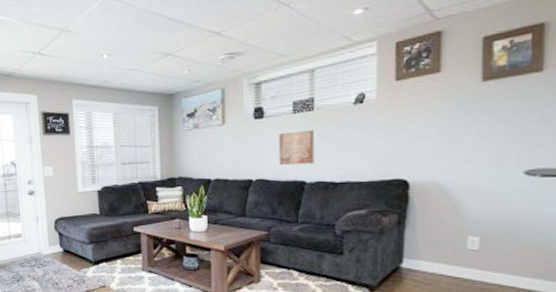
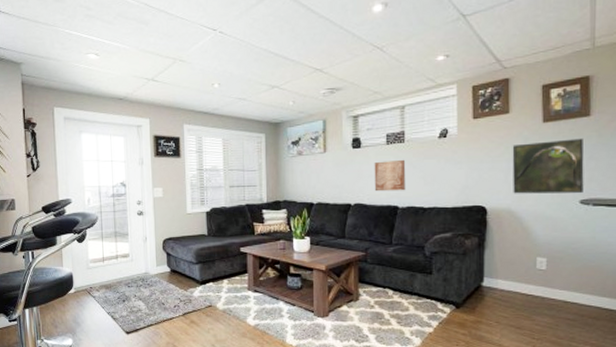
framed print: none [441,98,533,165] -> present [512,138,584,194]

